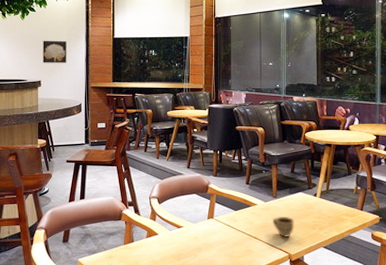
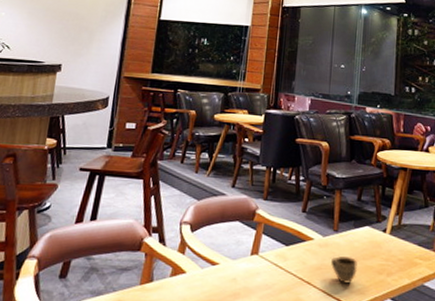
wall art: present [42,40,66,63] -> none [67,15,101,45]

